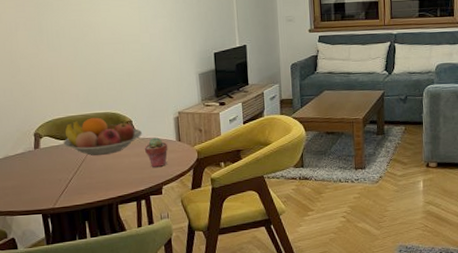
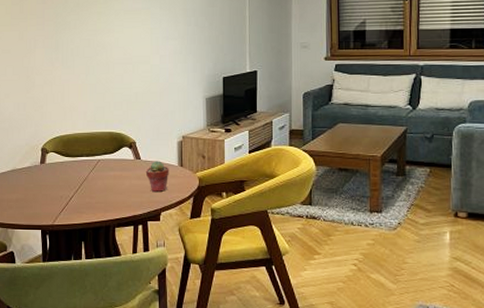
fruit bowl: present [63,117,143,156] -> none [68,136,145,175]

